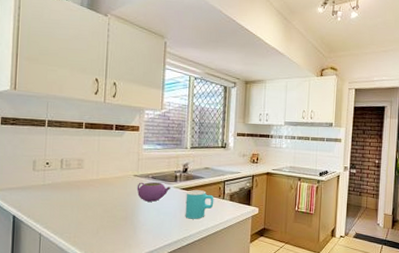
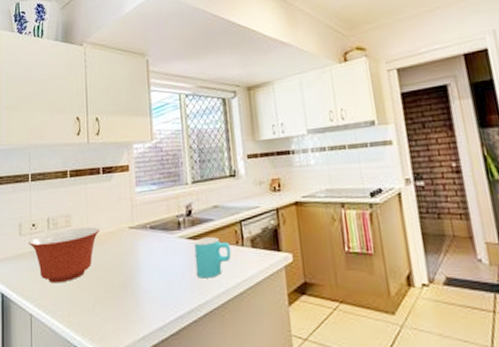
mixing bowl: none [42,170,109,212] -> present [29,226,101,284]
teapot: present [136,181,171,202] -> none [133,232,175,260]

